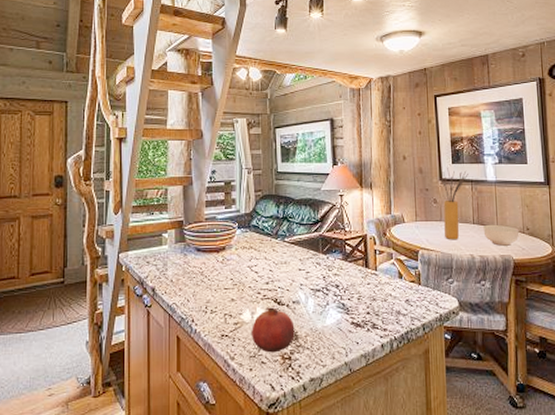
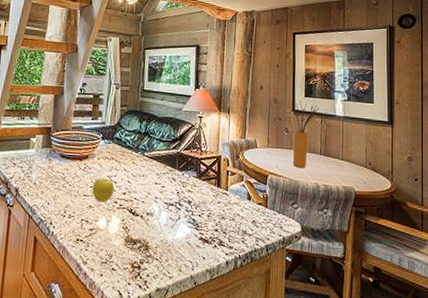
fruit: none [233,268,256,294] -> present [92,177,115,203]
fruit: present [252,307,295,353] -> none [105,216,146,261]
bowl: present [483,224,519,246] -> none [329,156,362,178]

